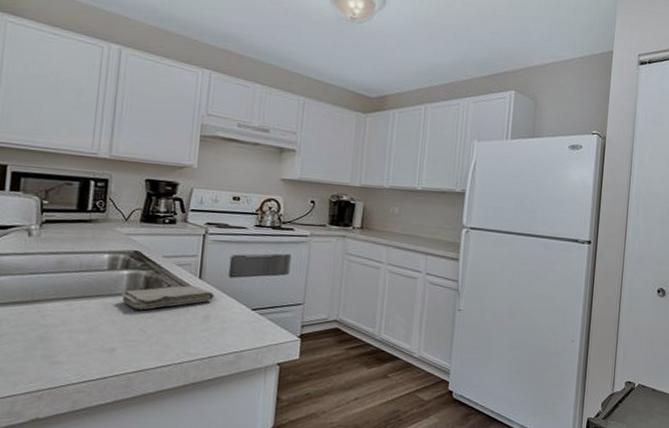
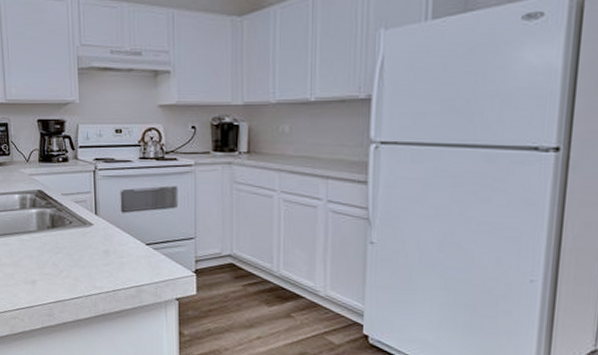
washcloth: present [120,285,215,310] -> none [33,222,111,245]

